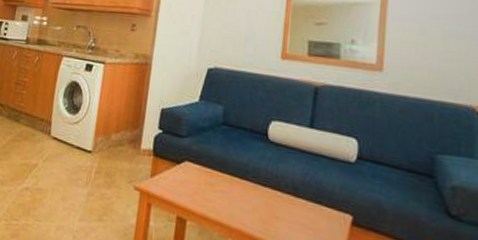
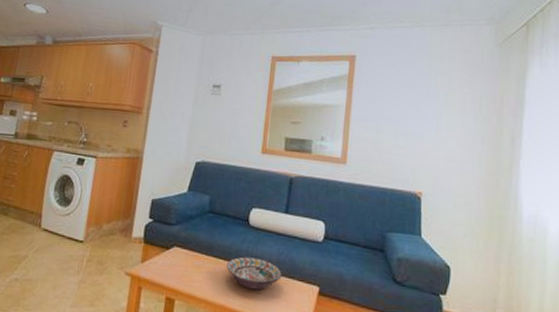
decorative bowl: none [243,175,307,215] -> present [226,256,282,290]

